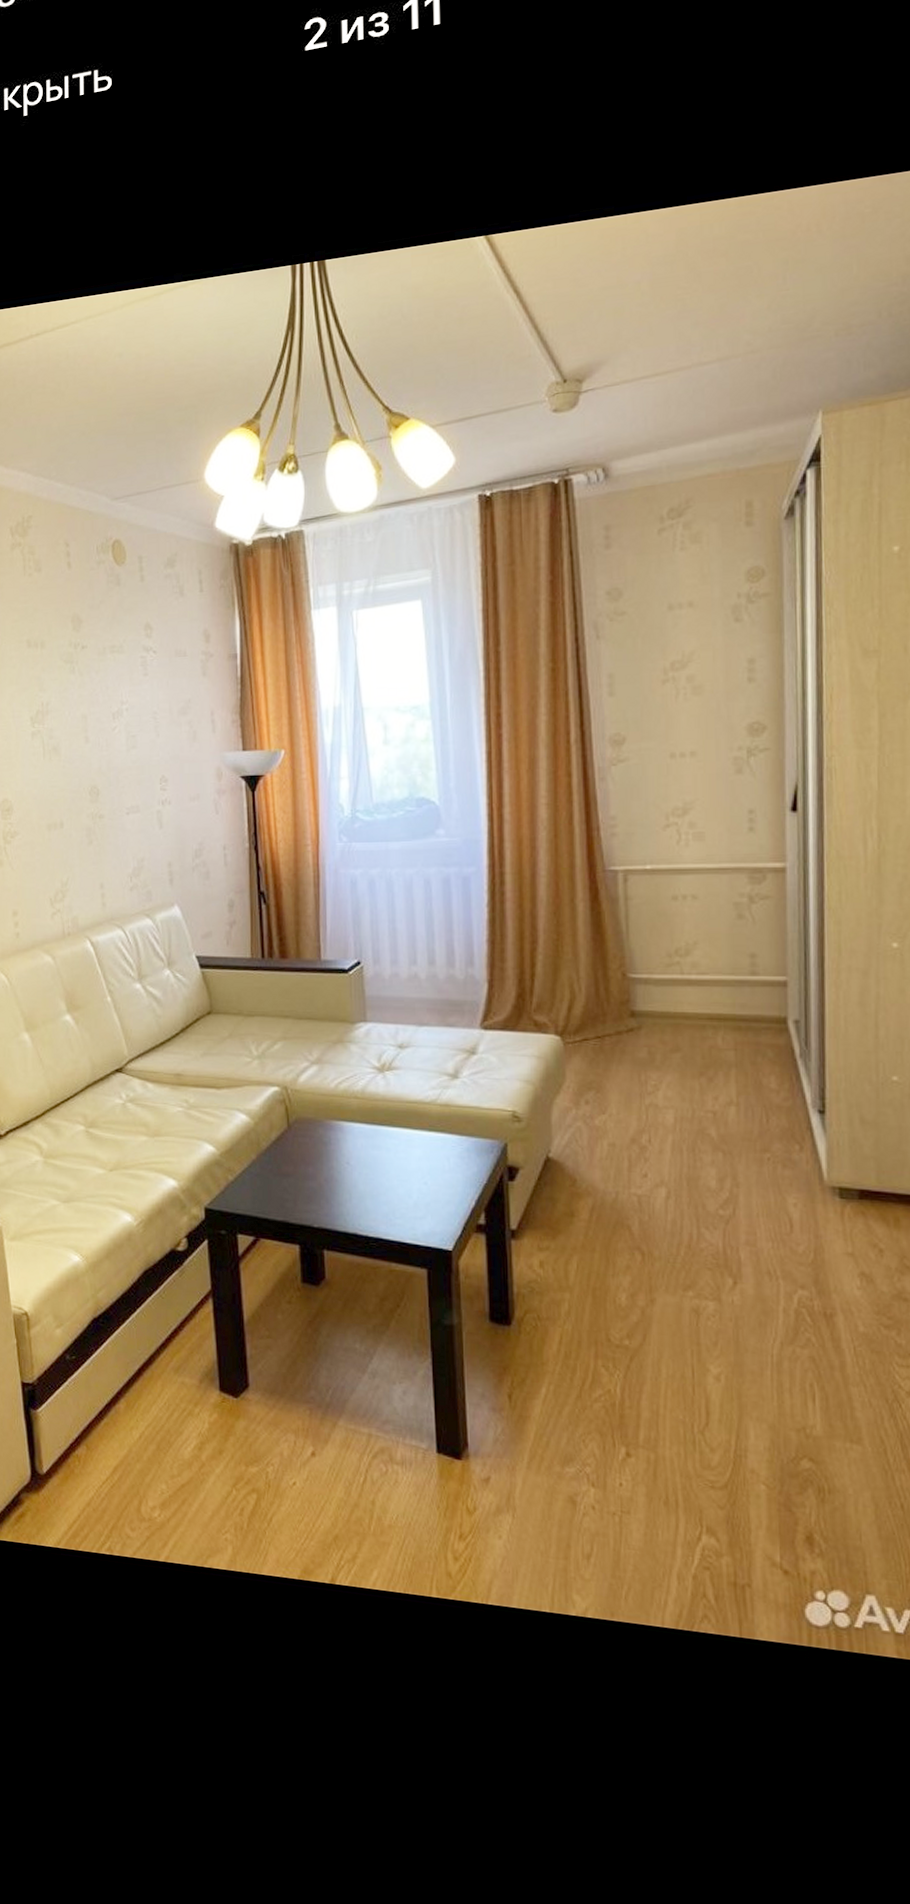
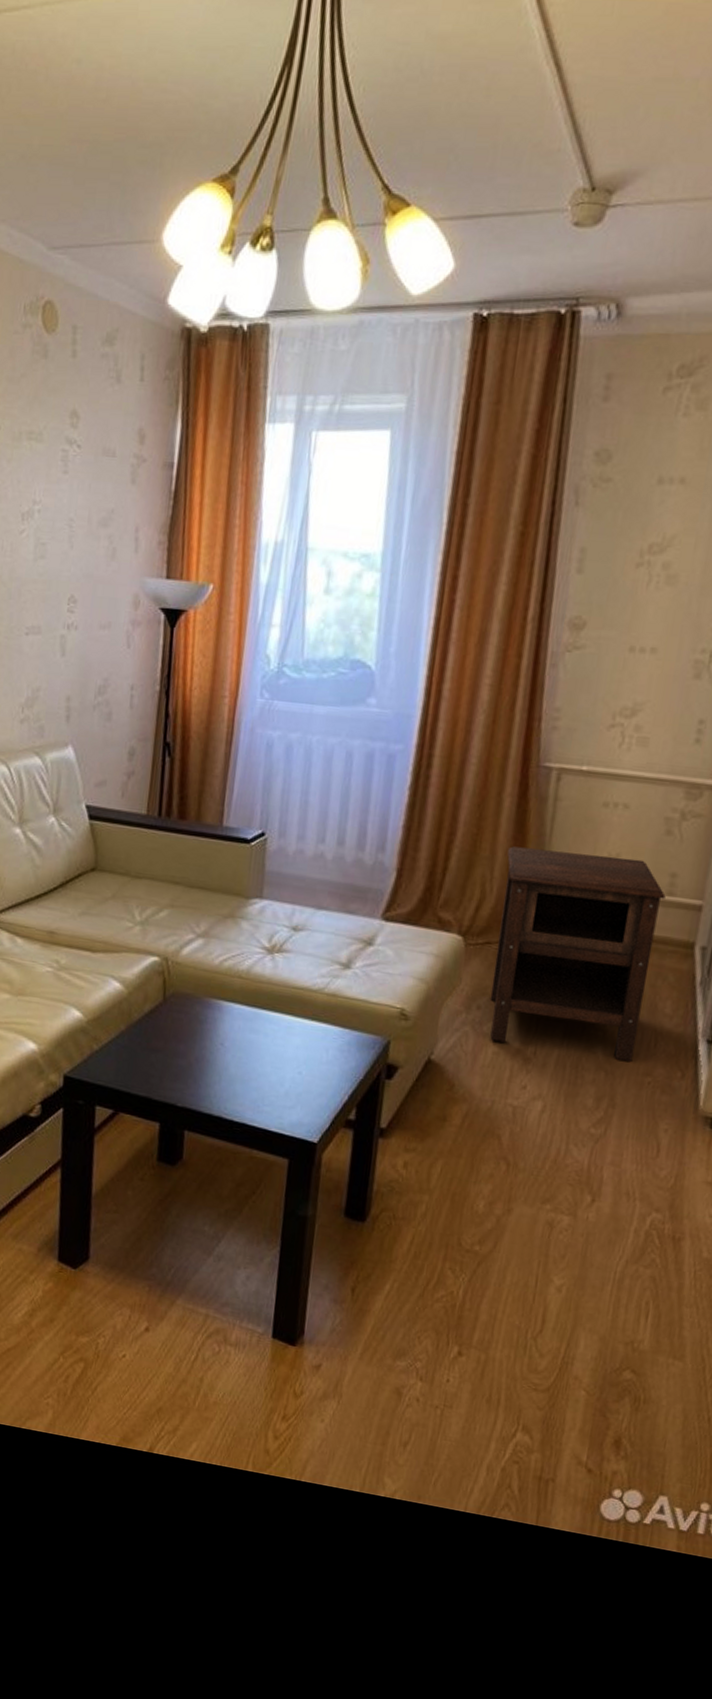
nightstand: none [588,945,749,1139] -> present [490,846,666,1061]

